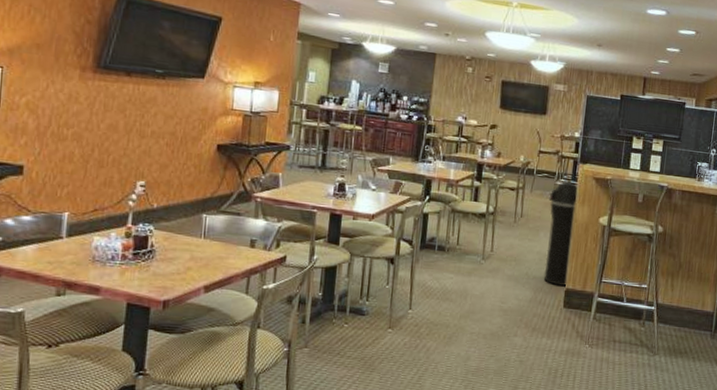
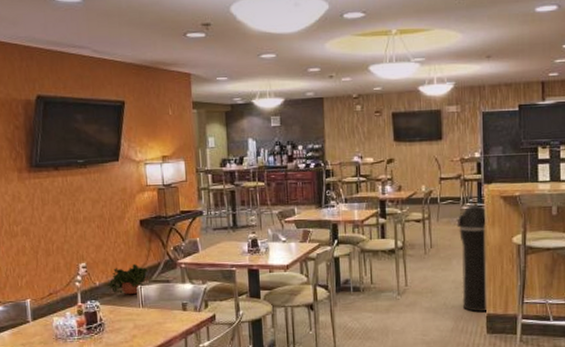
potted plant: none [167,190,217,223] -> present [107,263,148,295]

